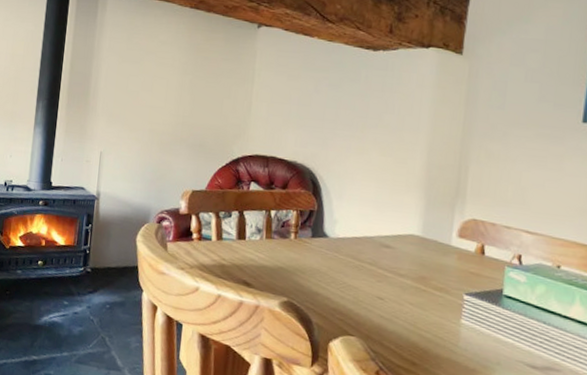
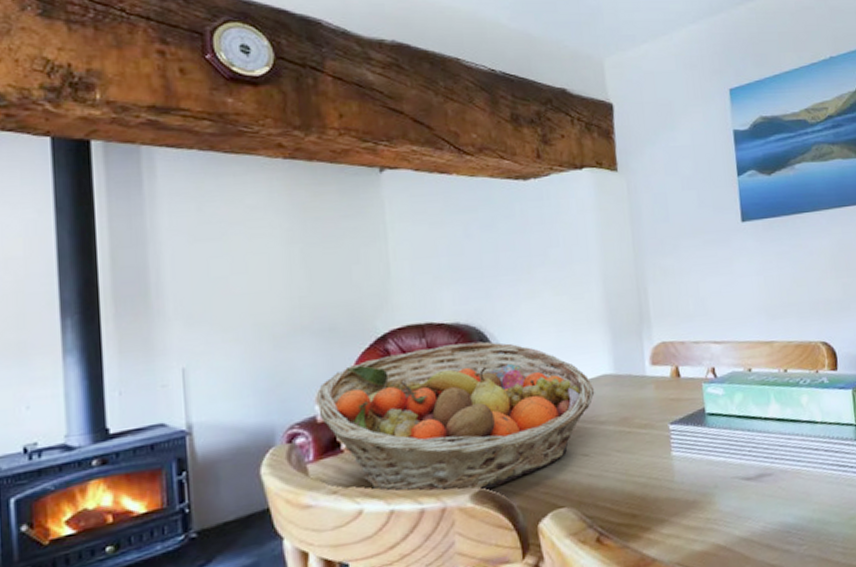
fruit basket: none [181,175,401,302] -> present [317,341,595,492]

